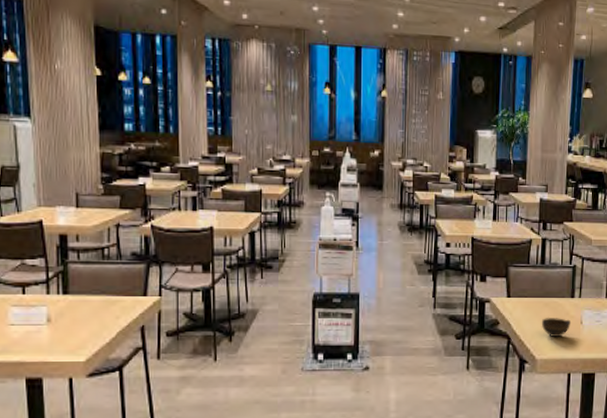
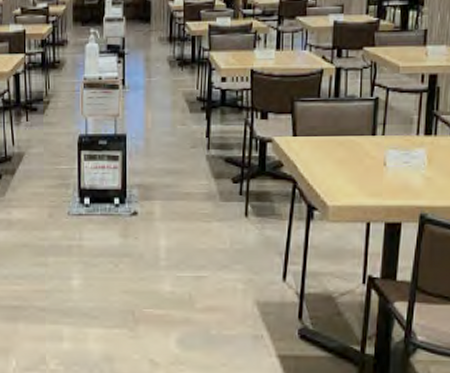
cup: present [541,318,570,337] -> none [334,159,371,180]

